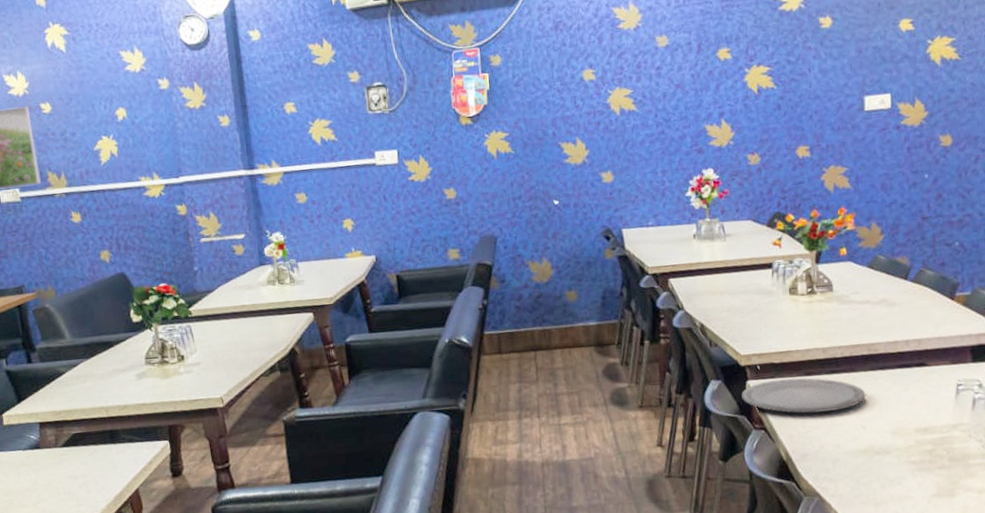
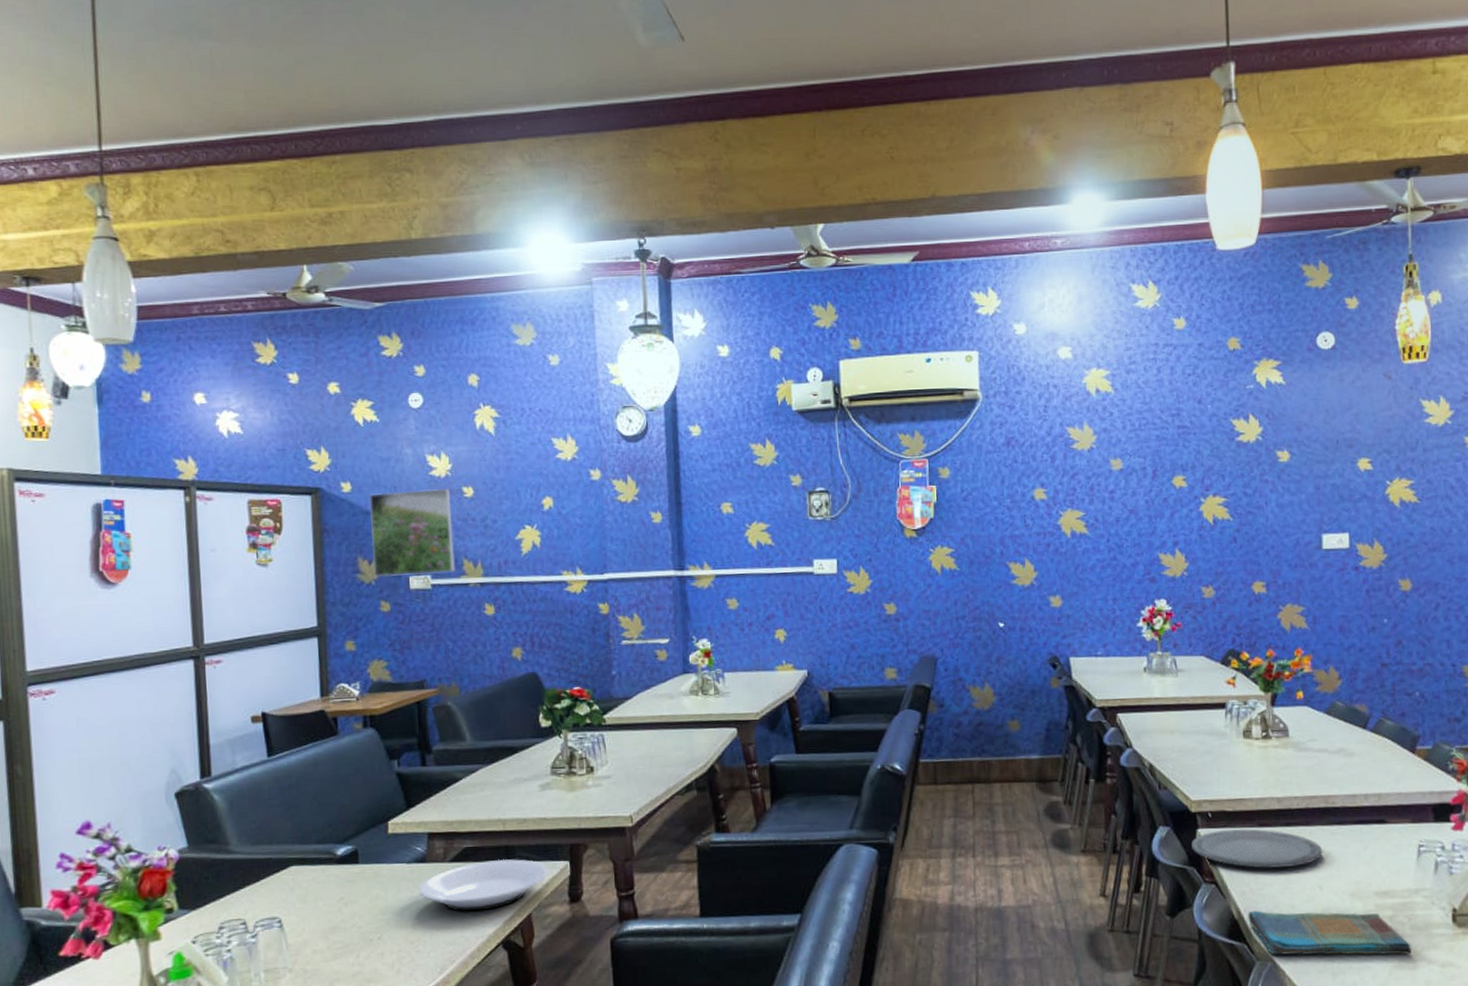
plate: none [36,441,150,490] -> present [419,859,548,912]
dish towel: none [796,448,950,491] -> present [1248,910,1411,955]

